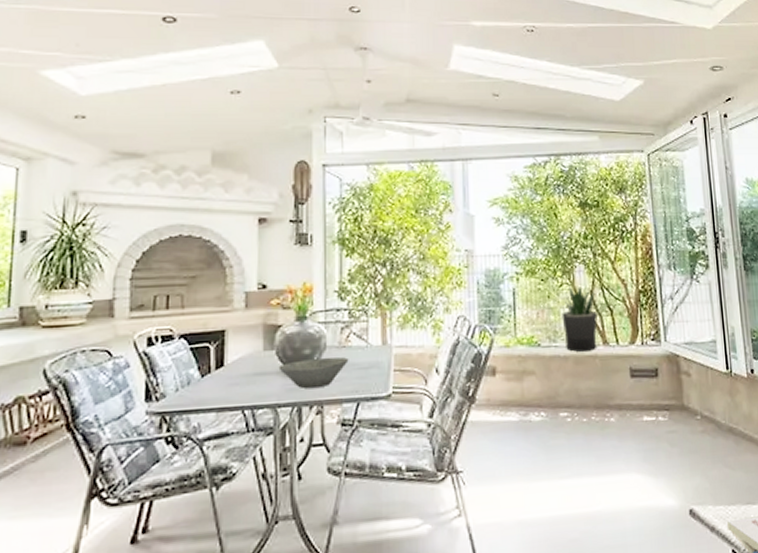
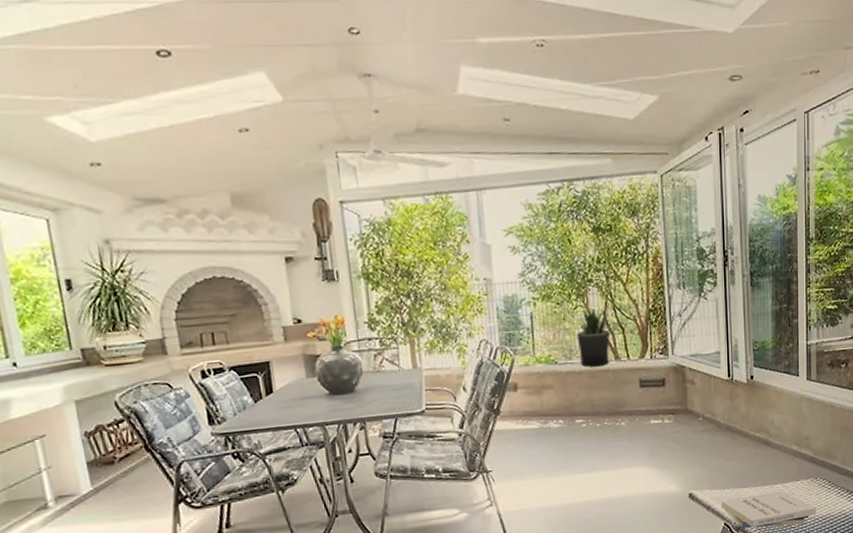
bowl: present [278,357,349,389] -> none [322,380,384,409]

